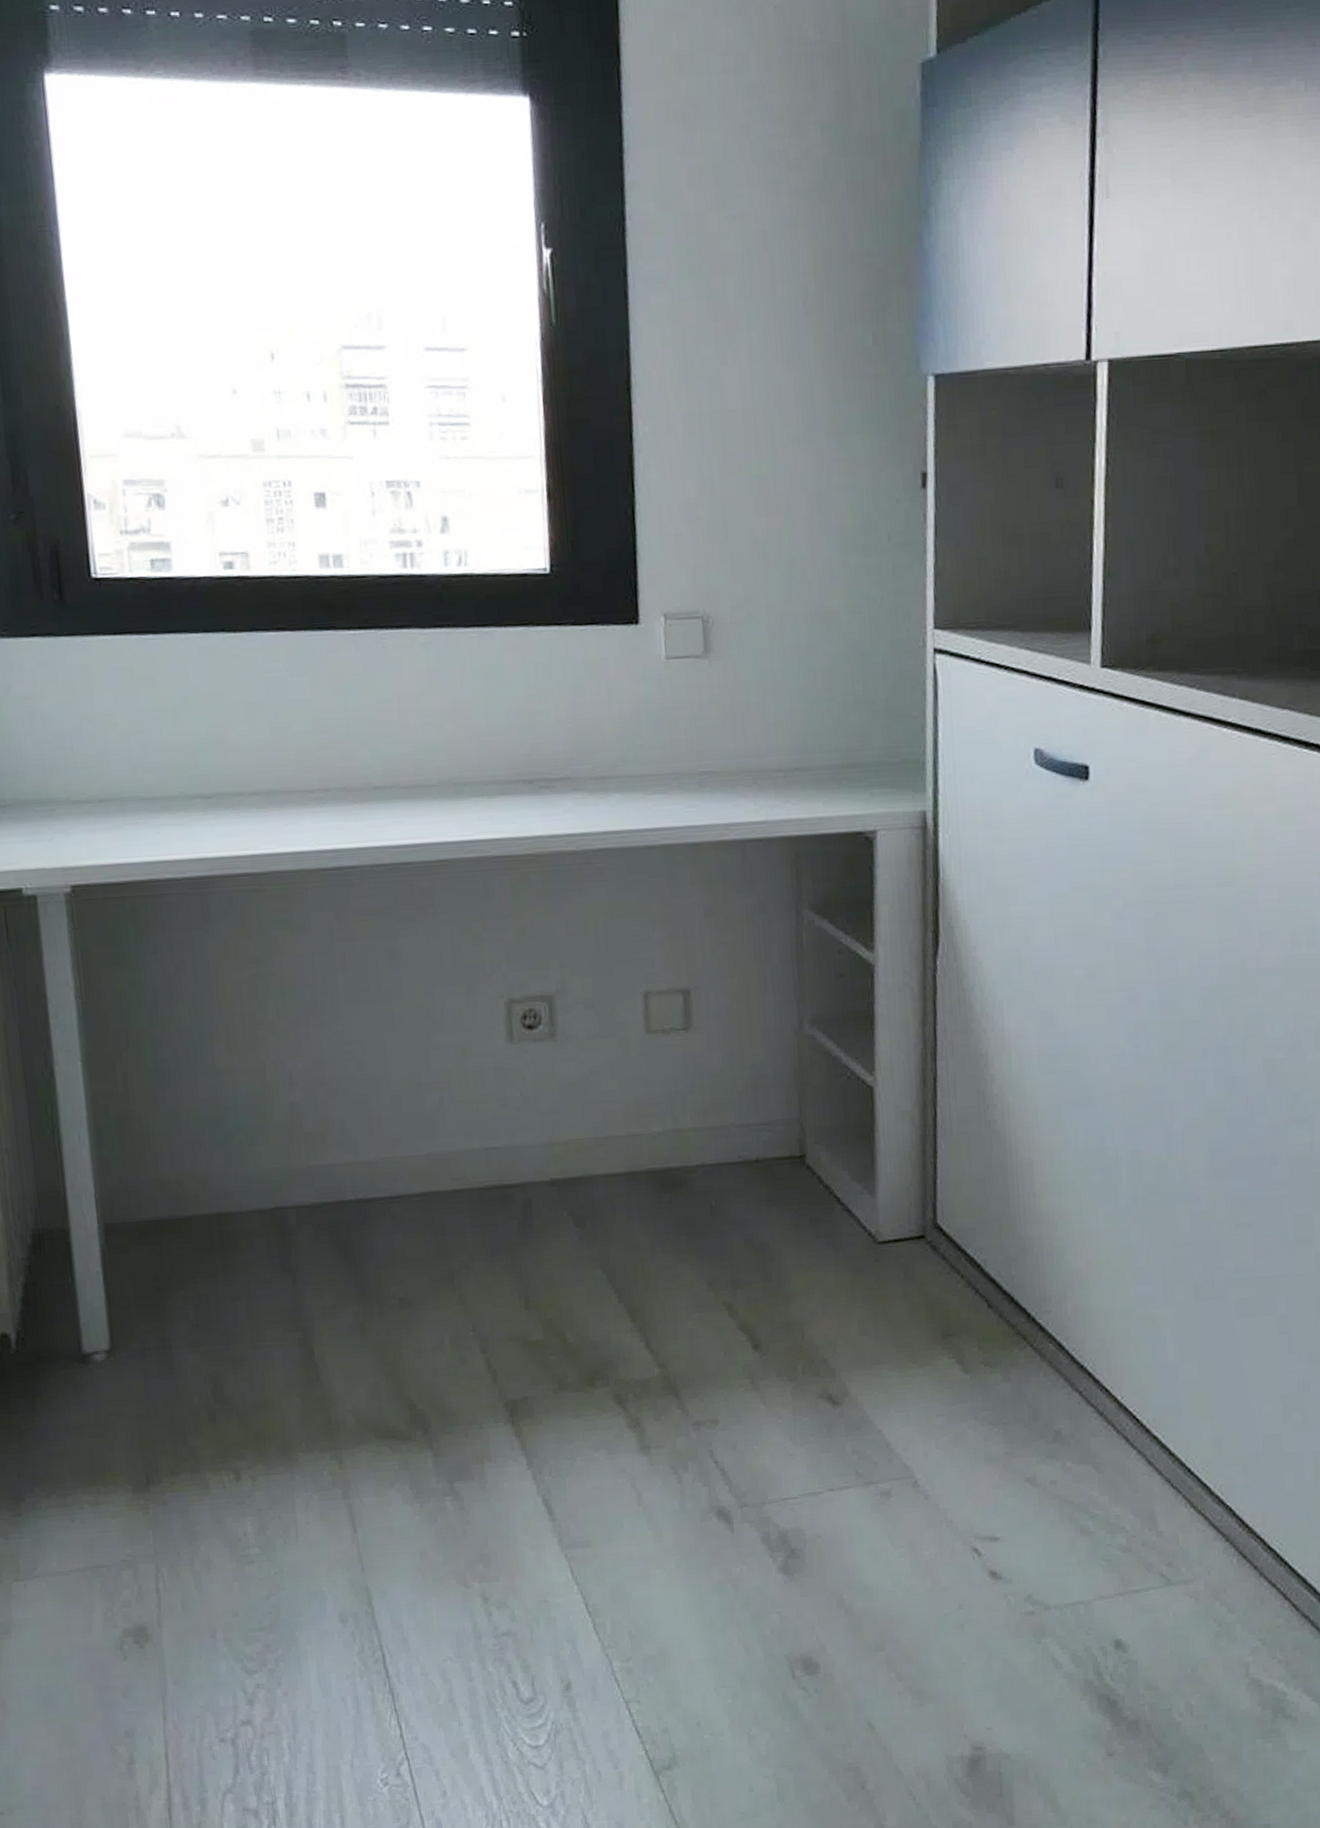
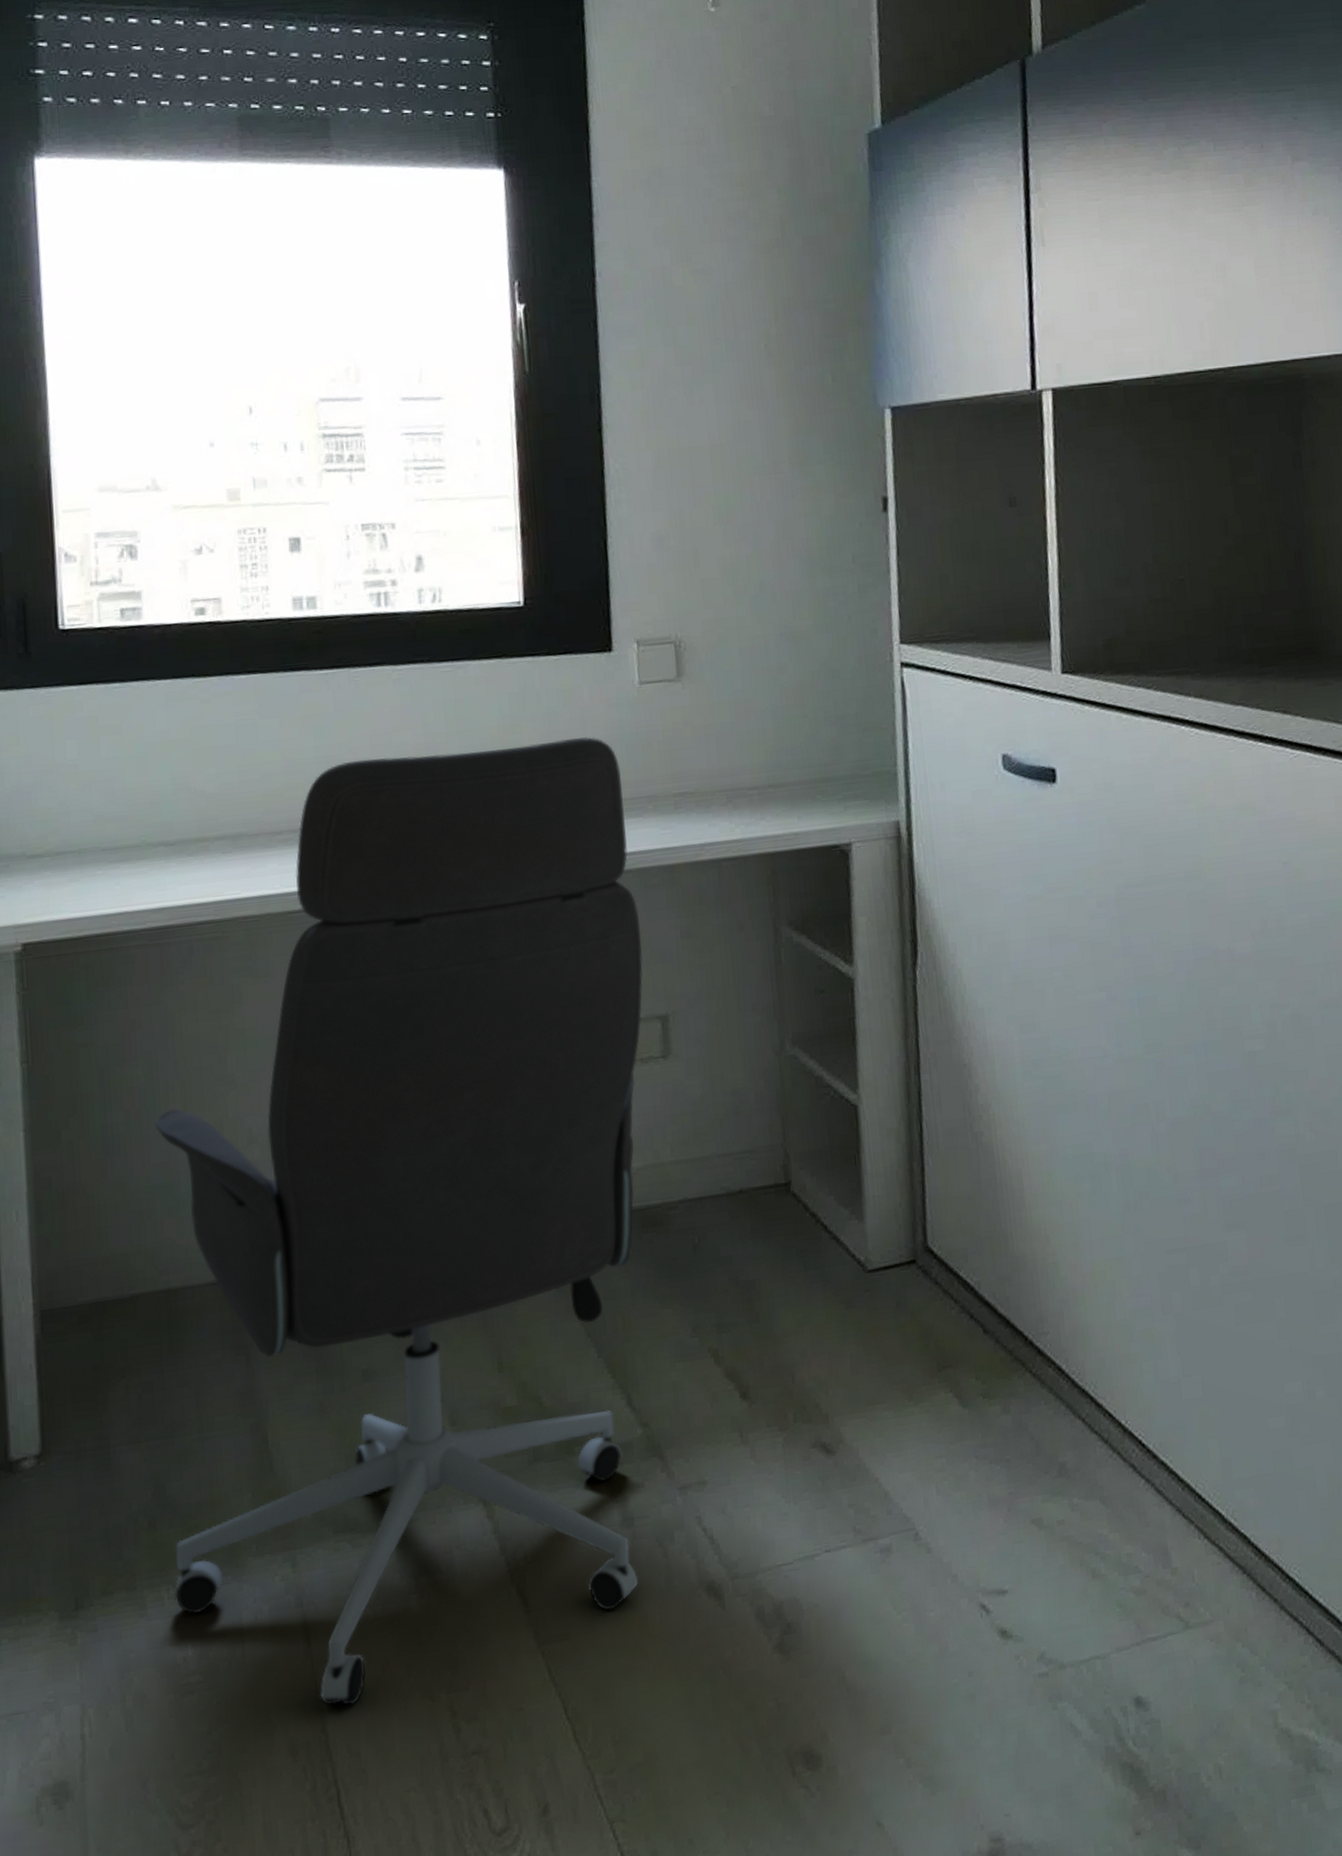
office chair: none [202,711,666,1585] -> present [155,737,643,1706]

